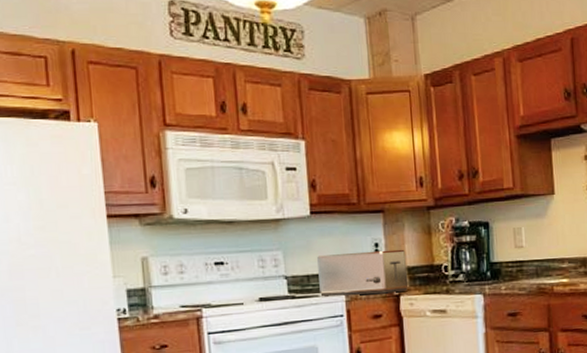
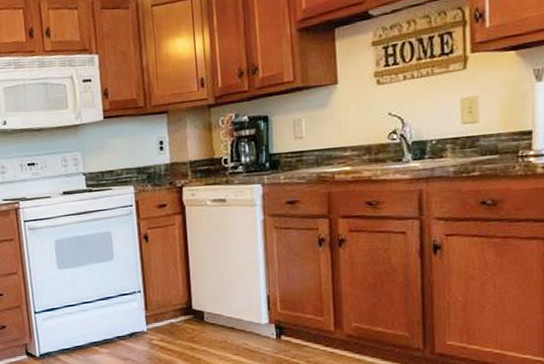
toaster: present [317,249,409,297] -> none [110,145,190,190]

